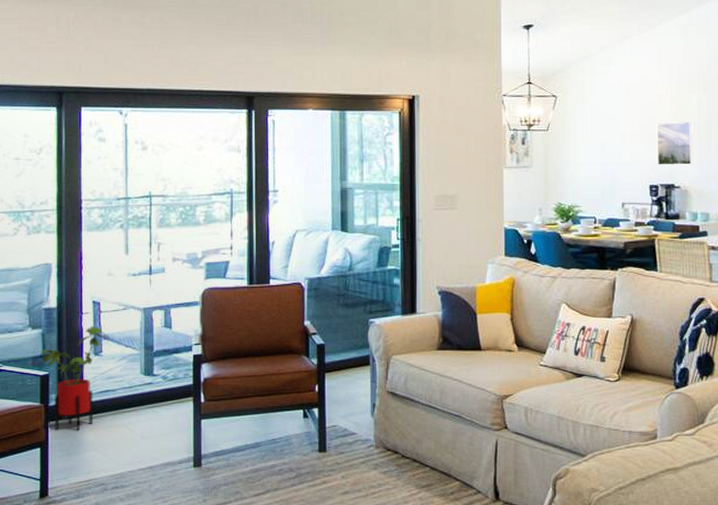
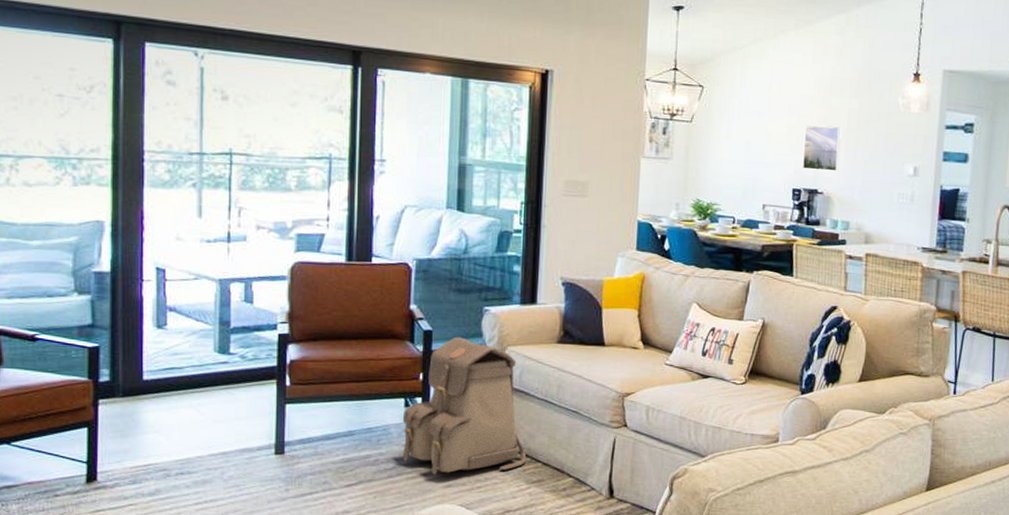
house plant: present [41,325,109,430] -> none [89,295,176,410]
backpack: none [303,349,415,482] -> present [402,337,526,475]

